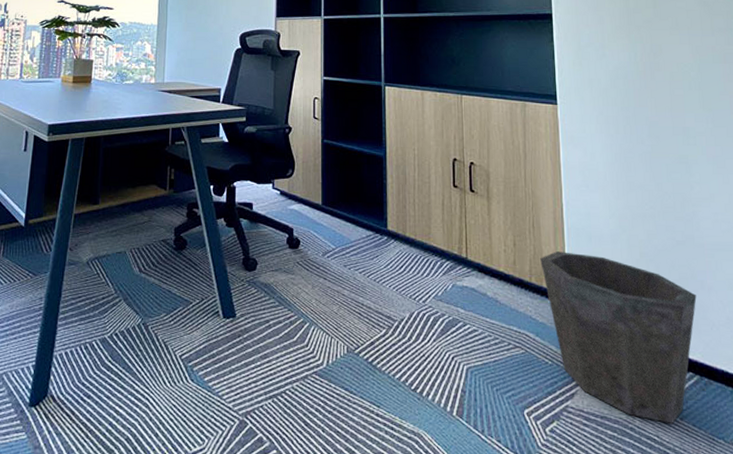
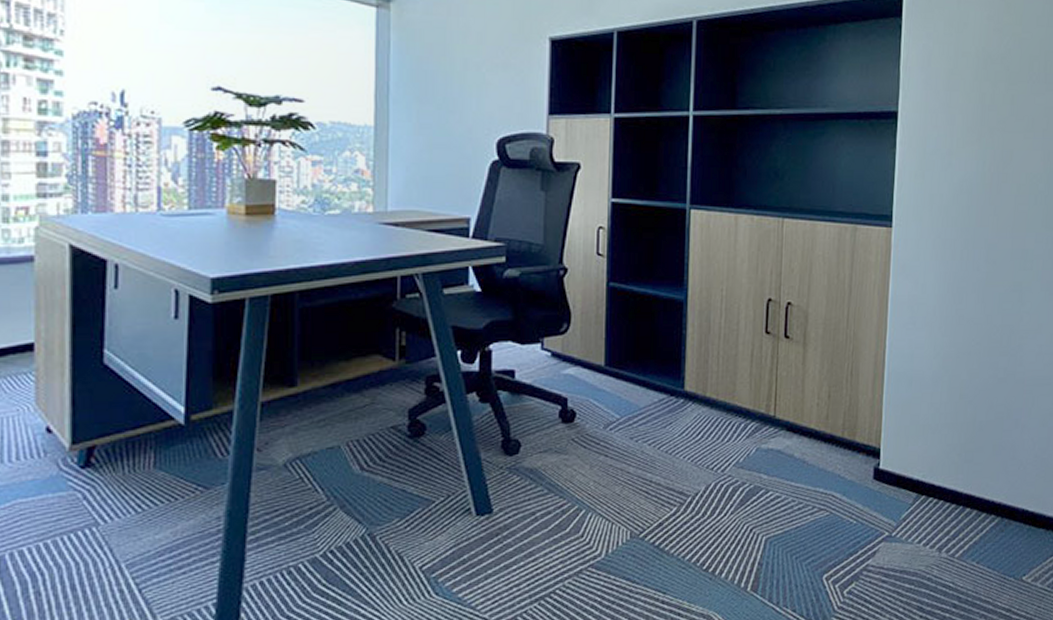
waste bin: present [540,251,697,423] -> none [855,400,1009,569]

